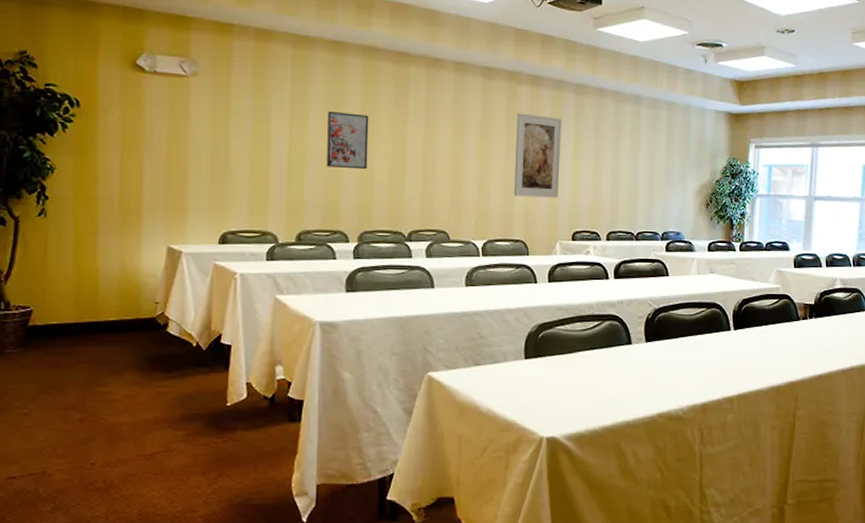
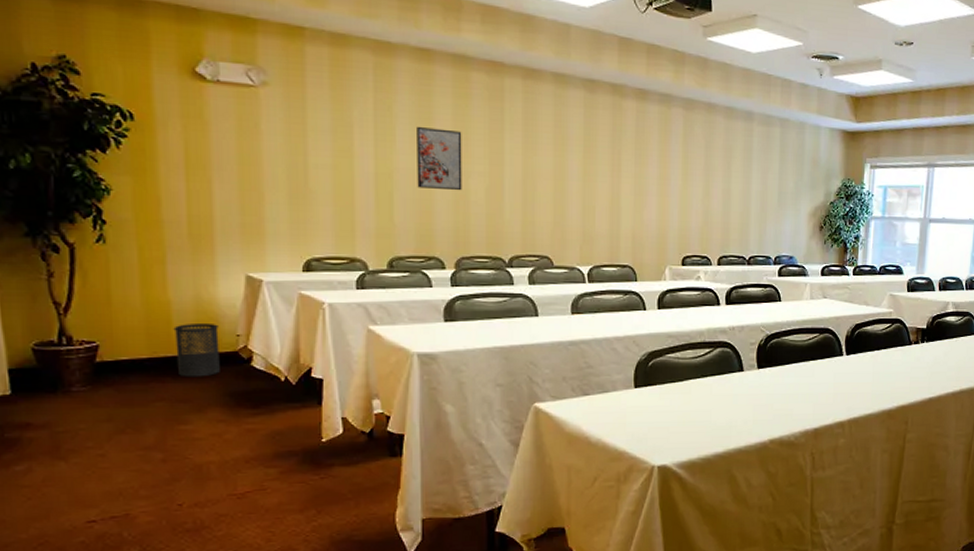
trash can: none [99,291,140,342] -> present [173,324,220,377]
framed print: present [513,113,562,198] -> none [620,129,670,221]

